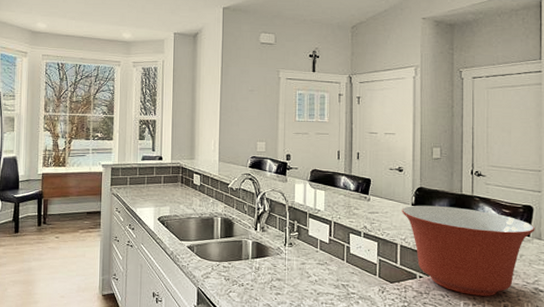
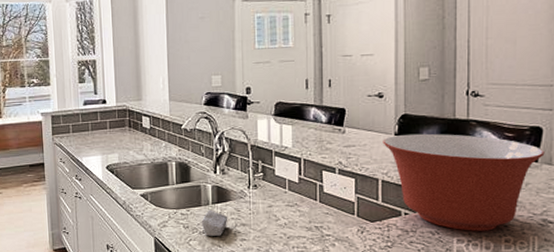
soap bar: none [241,264,265,289] -> present [201,210,228,236]

